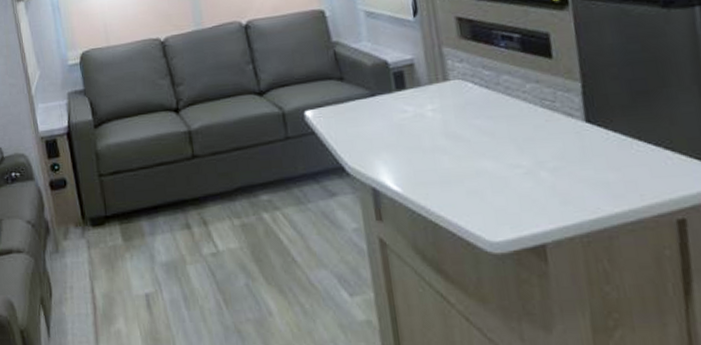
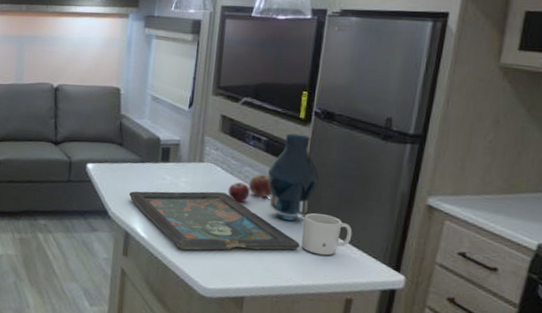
decorative tray: none [366,113,598,198] -> present [129,191,300,251]
fruit: none [488,96,517,122] -> present [228,182,250,203]
fruit: none [511,80,546,110] -> present [248,174,273,197]
vase: none [531,20,599,134] -> present [267,133,319,222]
mug: none [592,115,662,170] -> present [301,213,353,256]

